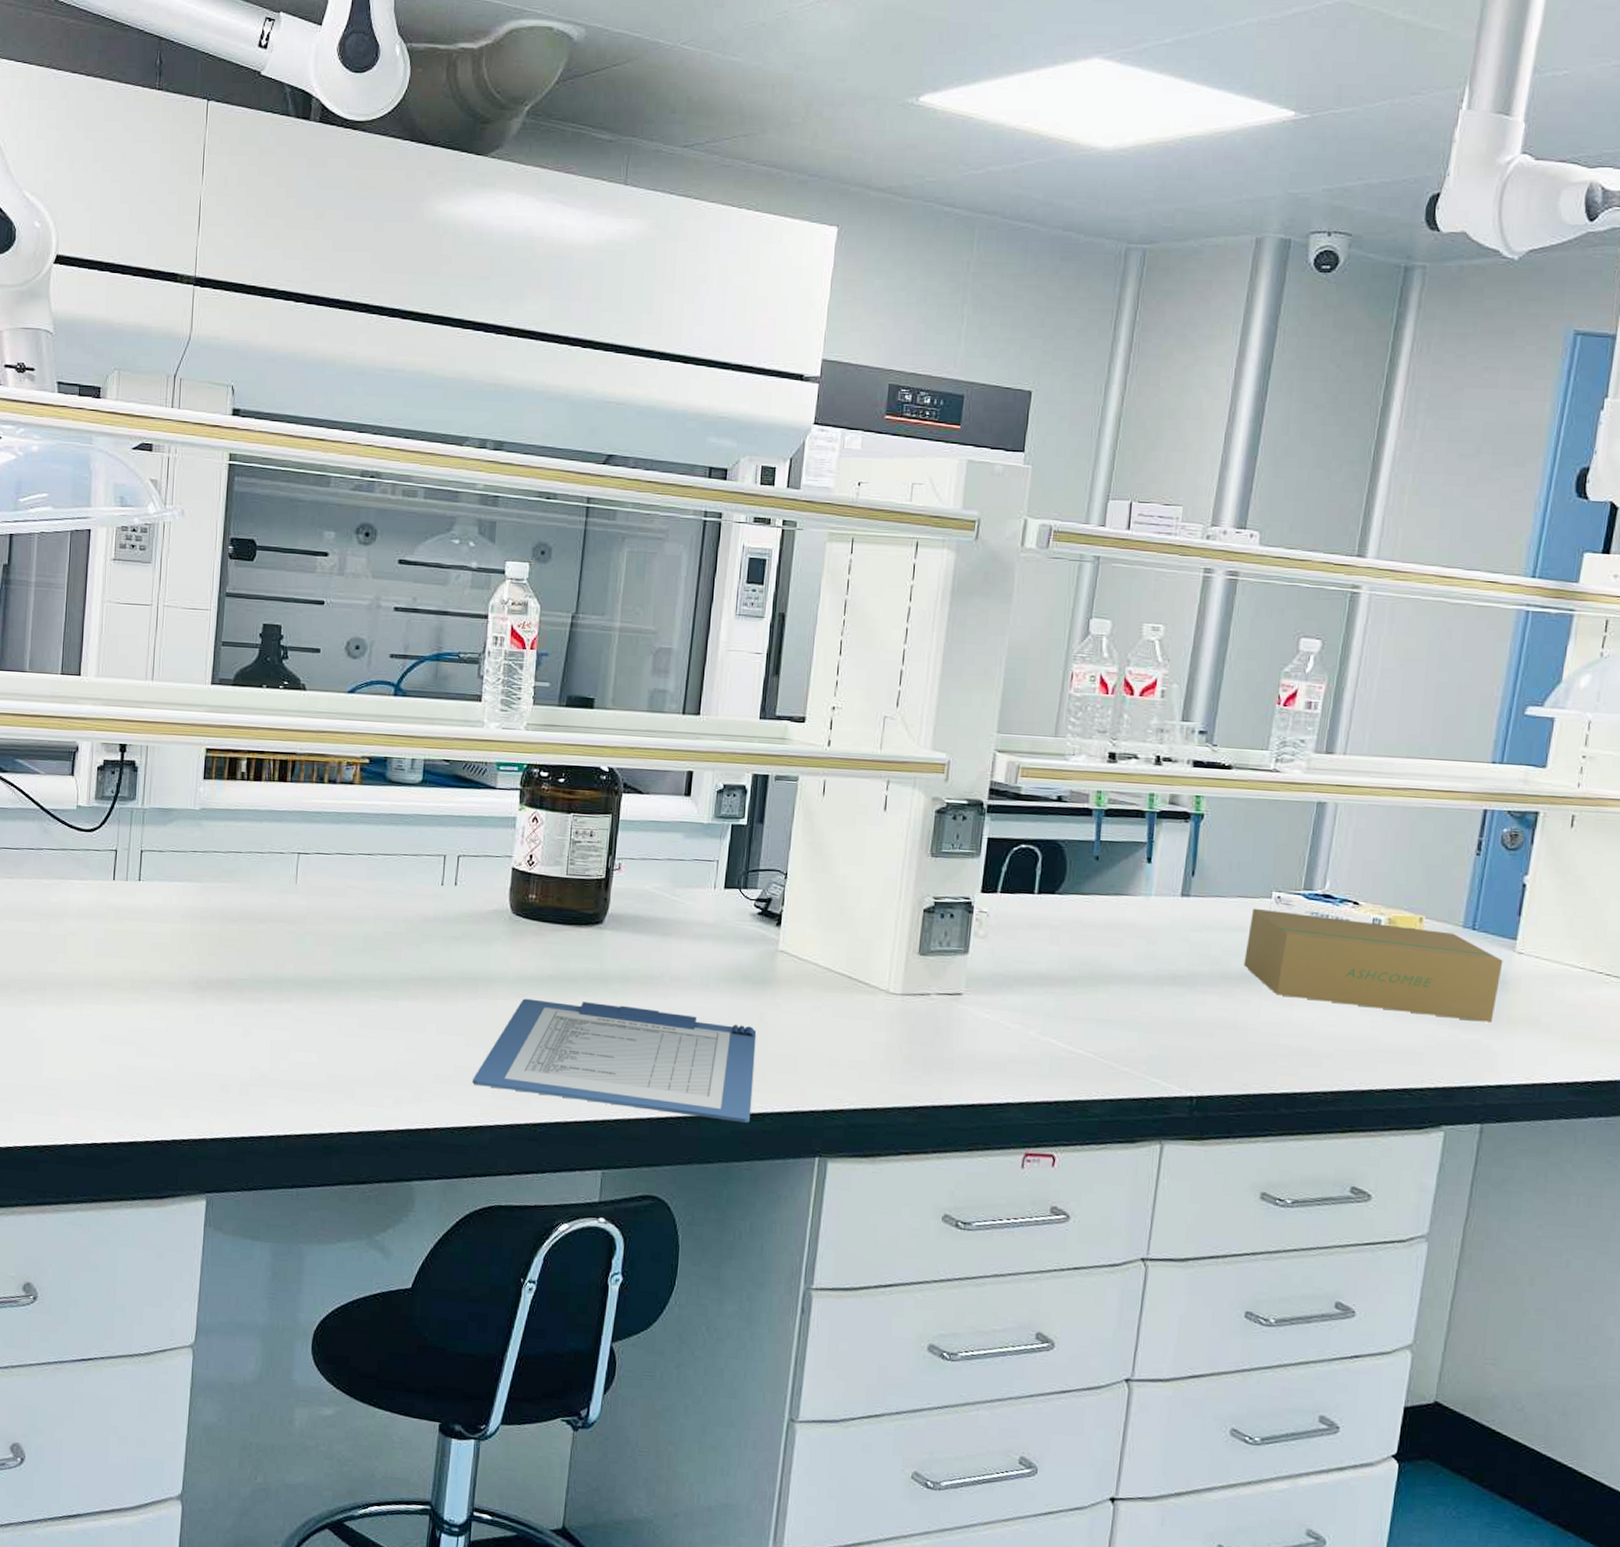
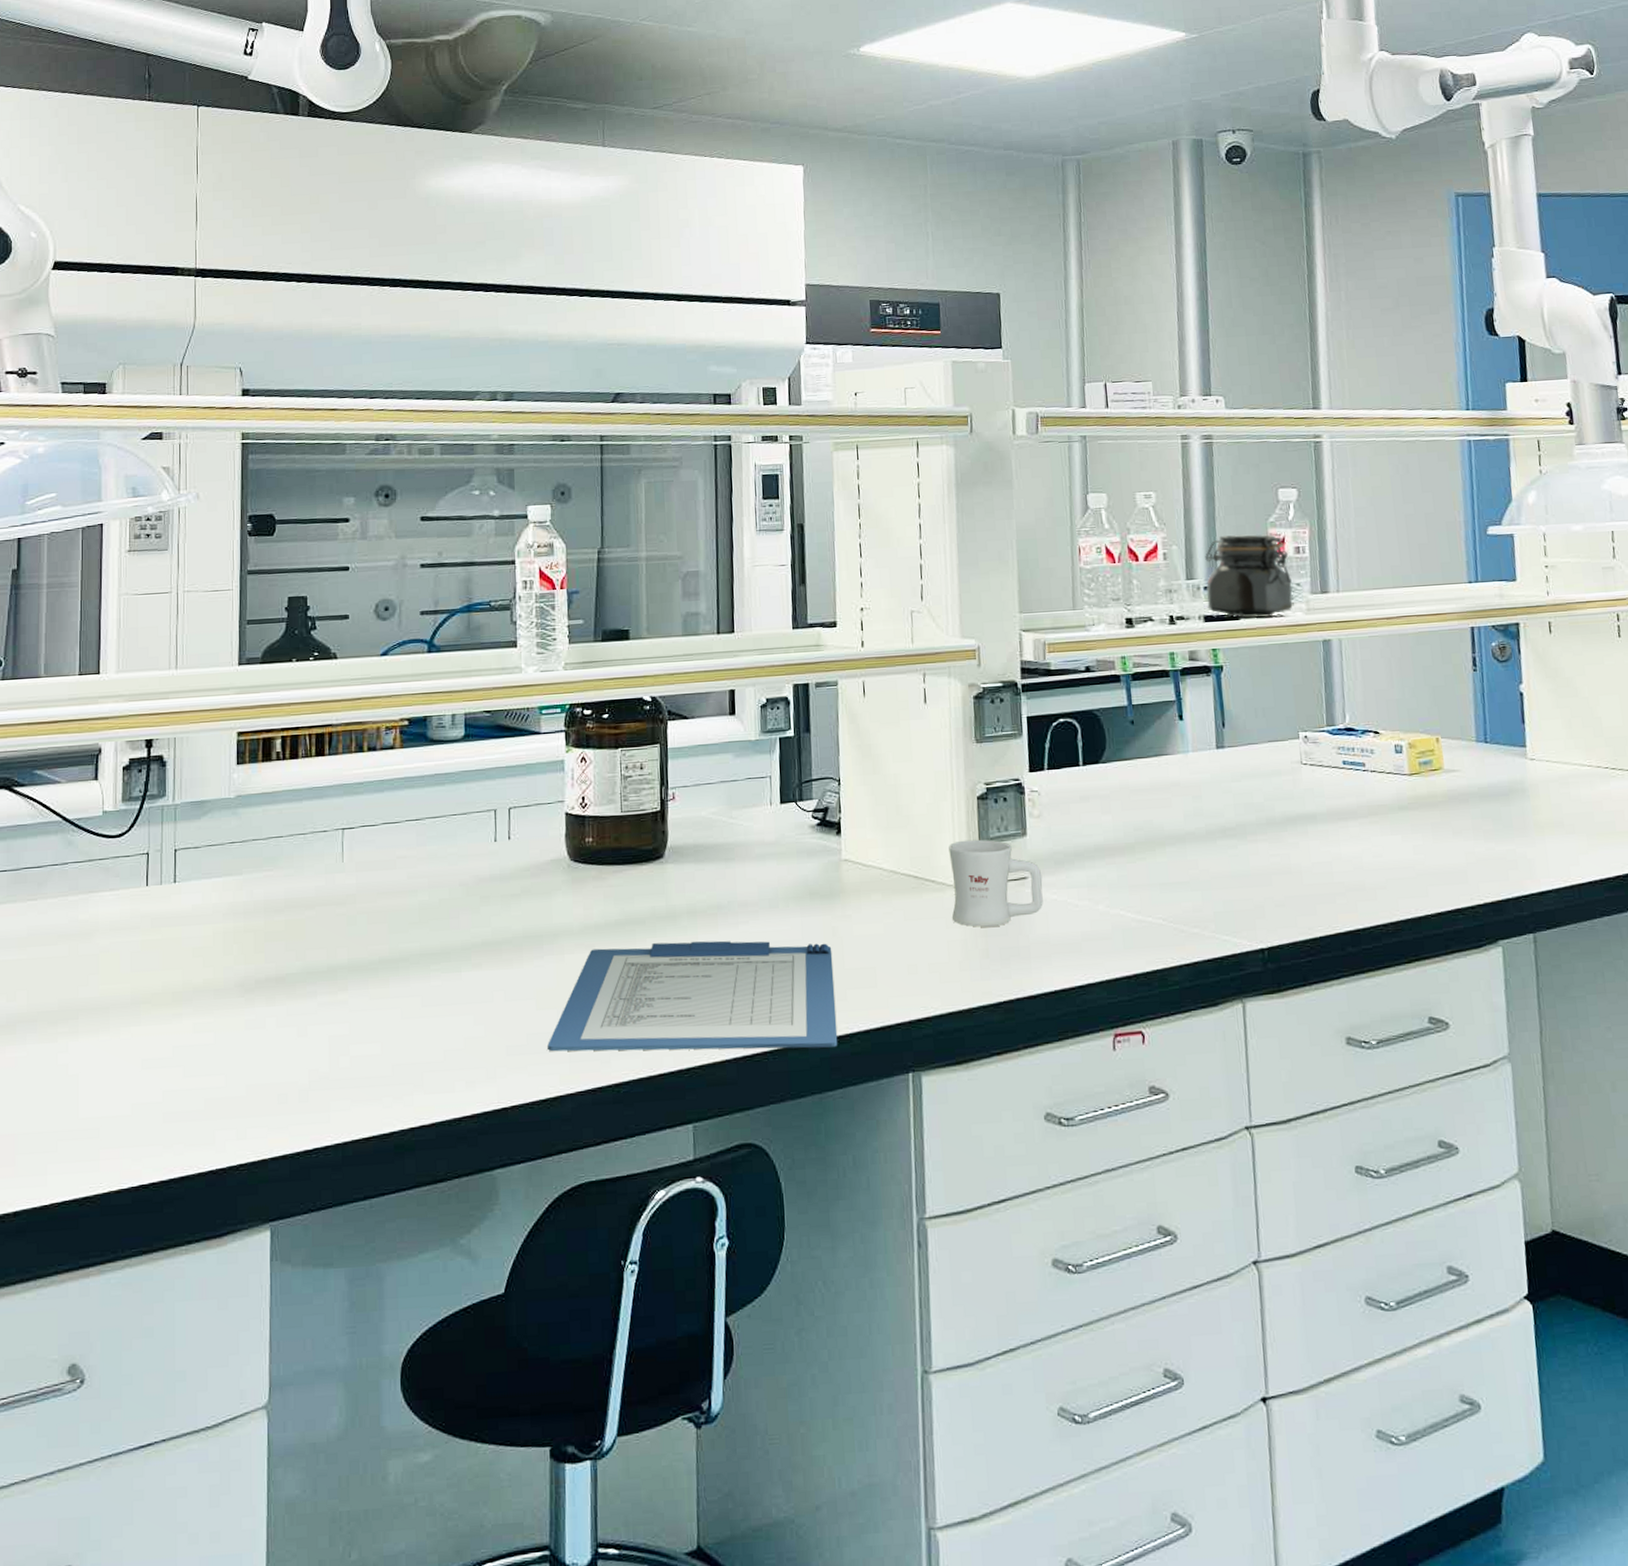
mug: none [879,949,978,1036] -> present [949,839,1043,927]
jar: none [1199,679,1298,769] -> present [1205,534,1293,617]
box: present [1244,908,1503,1023] -> none [1284,748,1522,834]

